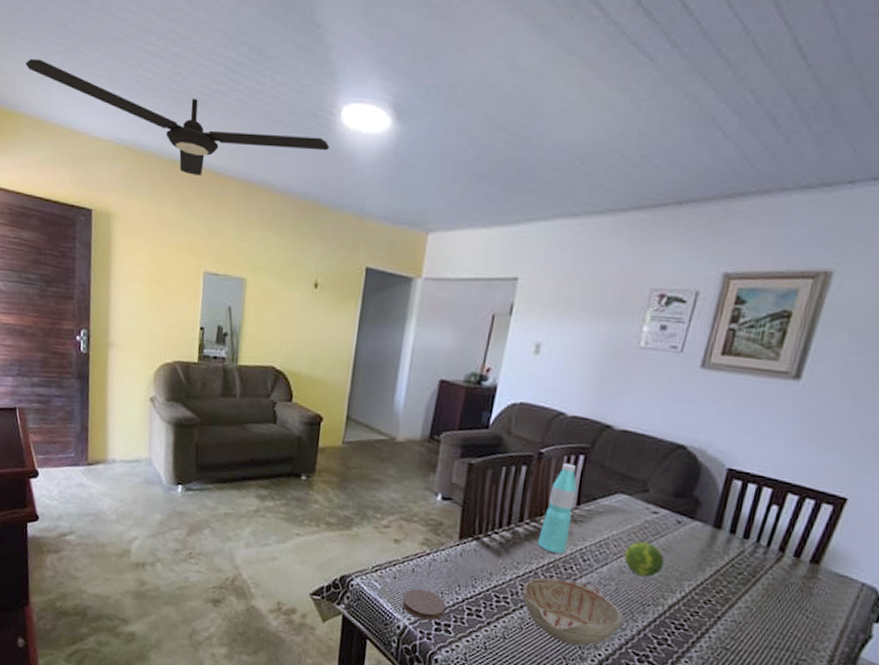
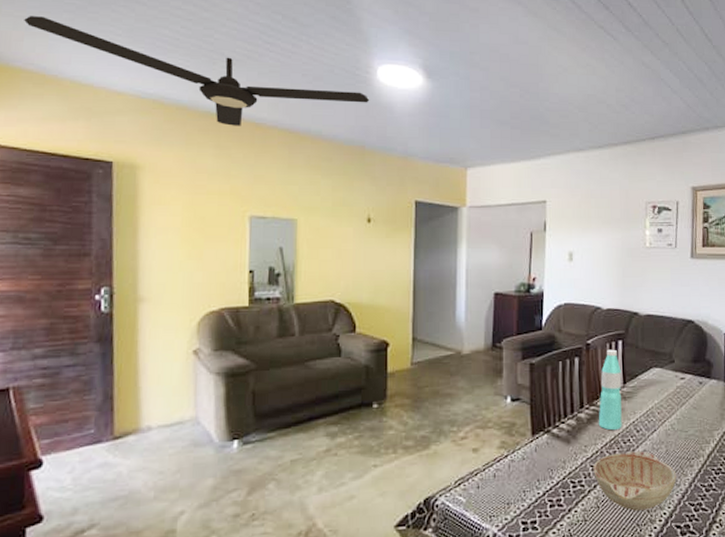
coaster: present [401,588,446,621] -> none [488,492,530,523]
fruit: present [623,540,665,577] -> none [666,404,697,435]

